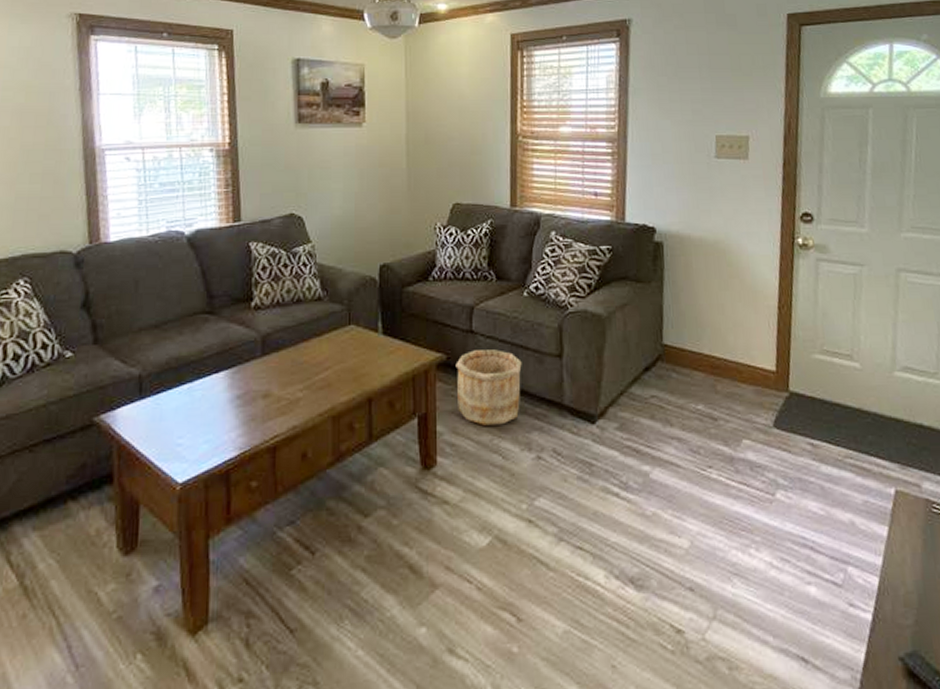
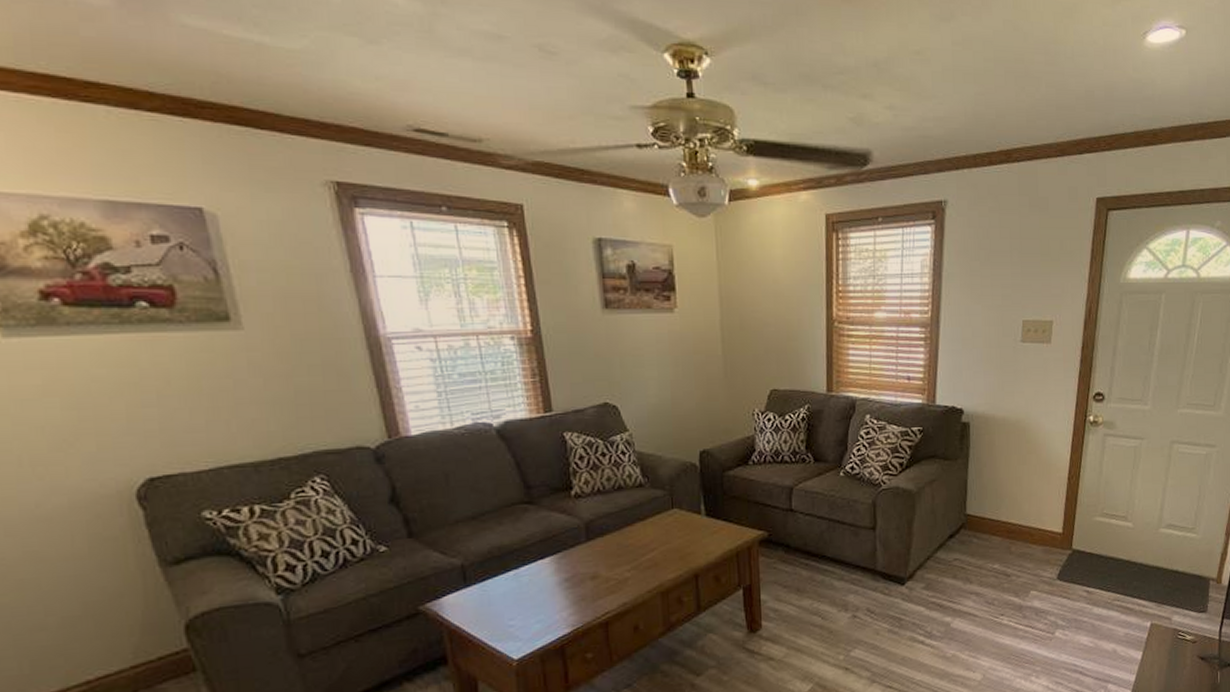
wooden bucket: present [455,349,522,426] -> none [777,525,839,592]

